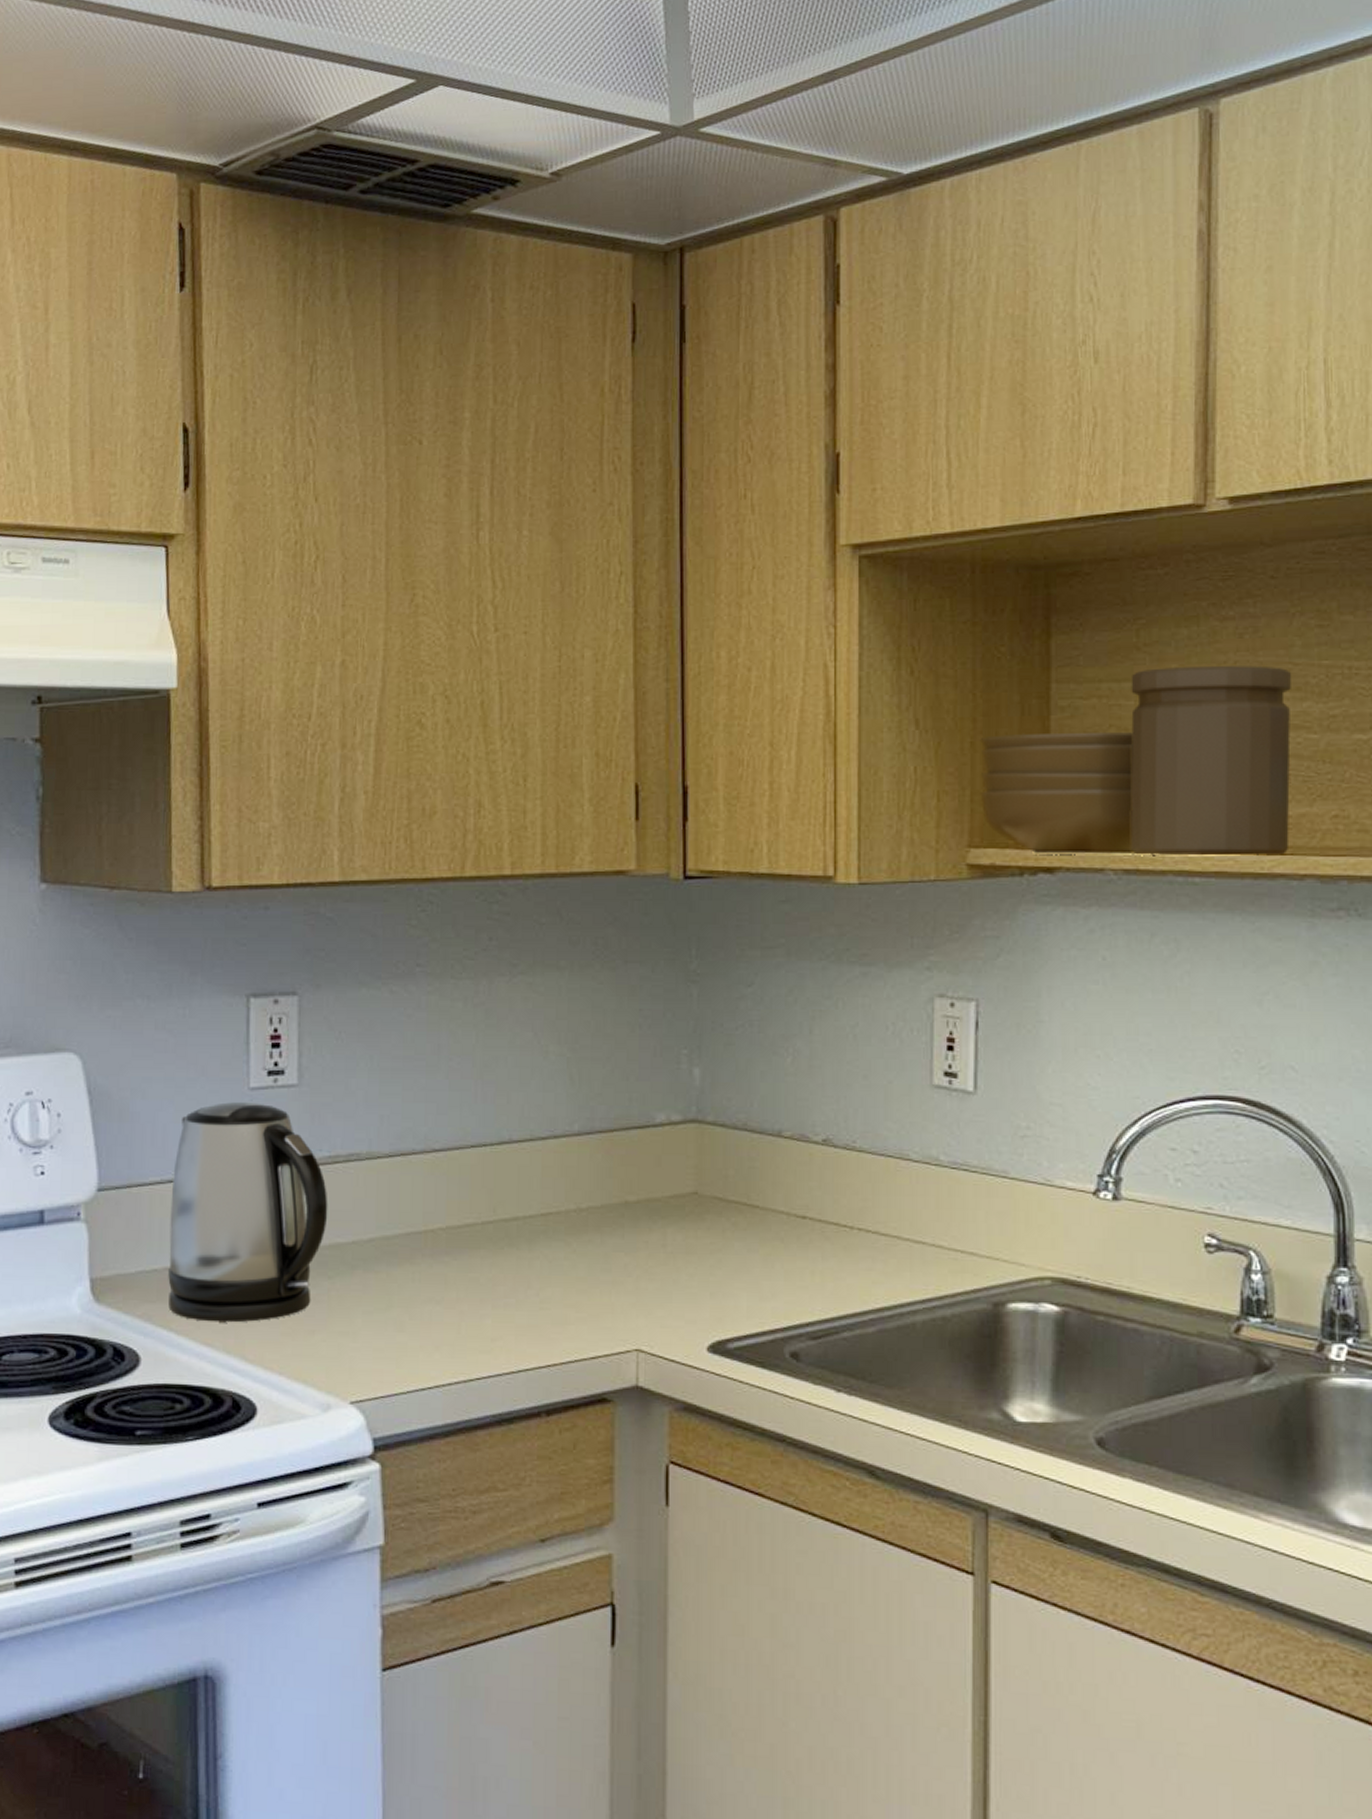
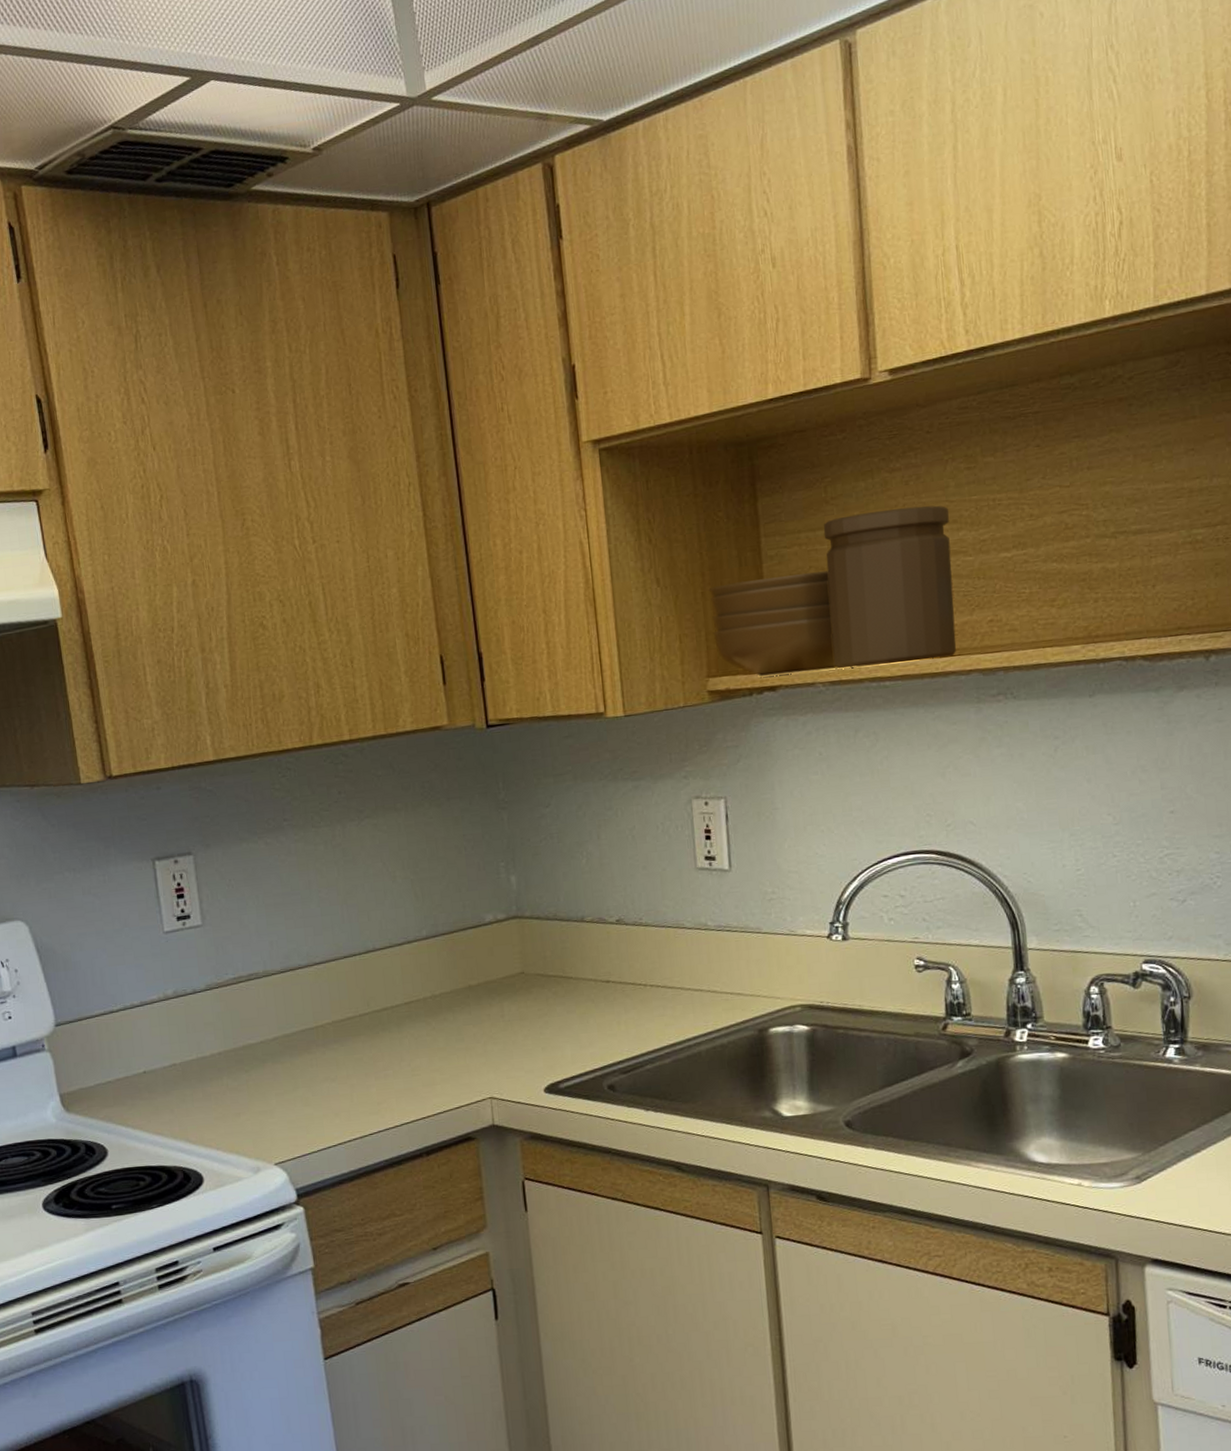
kettle: present [168,1102,328,1324] -> none [113,943,239,1117]

